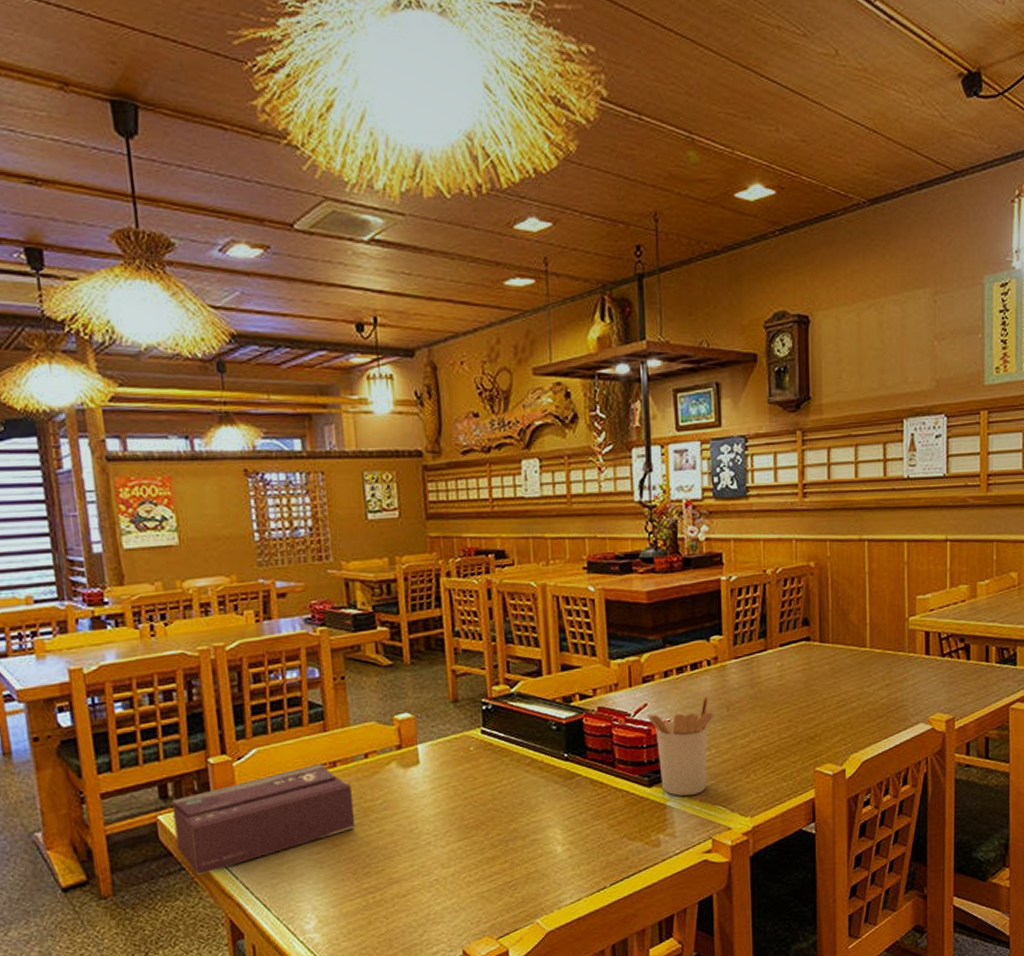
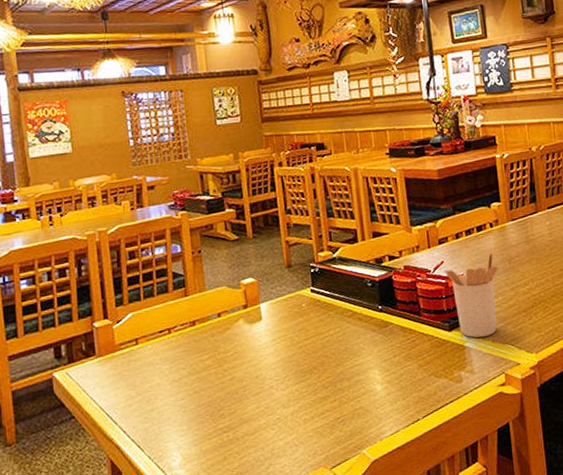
tissue box: present [171,764,355,875] -> none [64,324,211,422]

